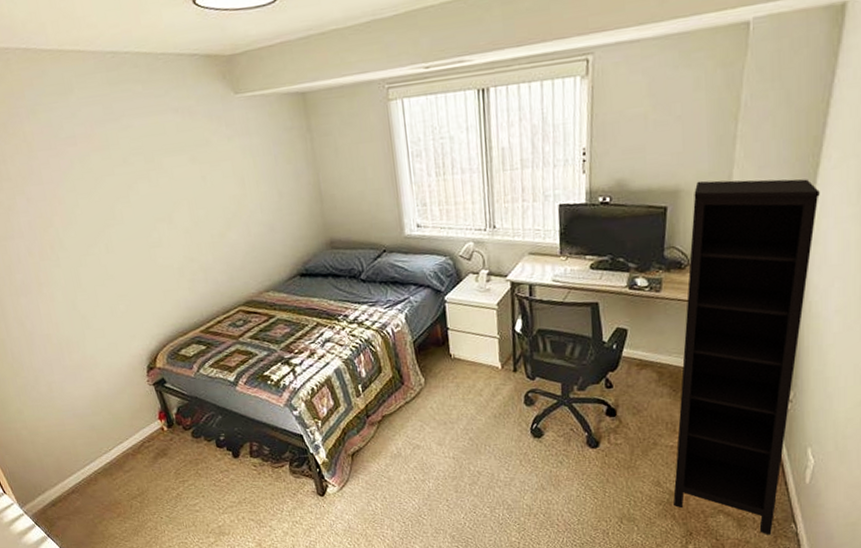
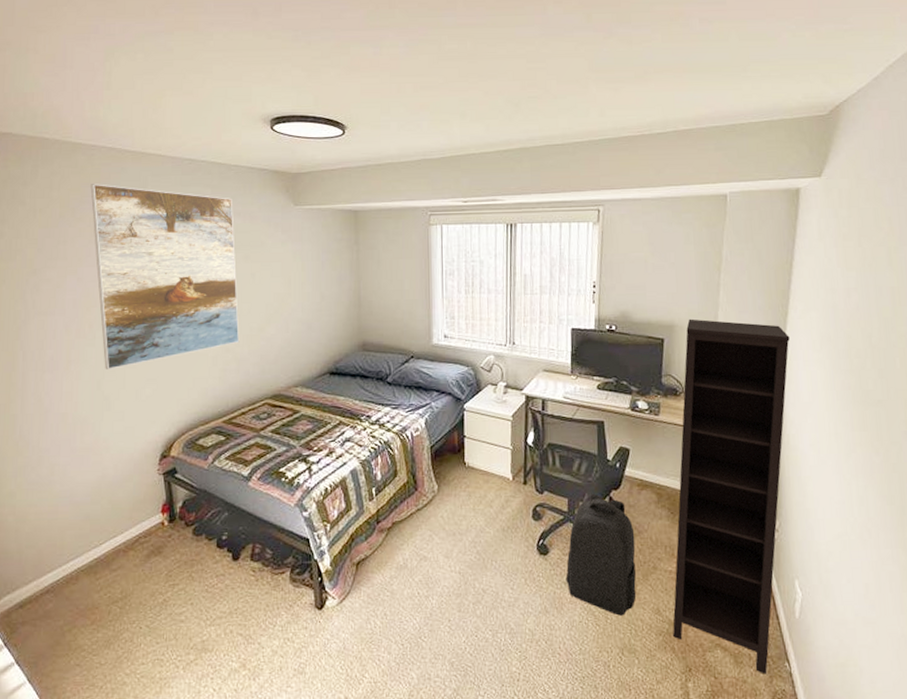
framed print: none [14,92,203,289] -> present [90,184,240,369]
backpack: none [561,376,636,489] -> present [565,493,637,616]

